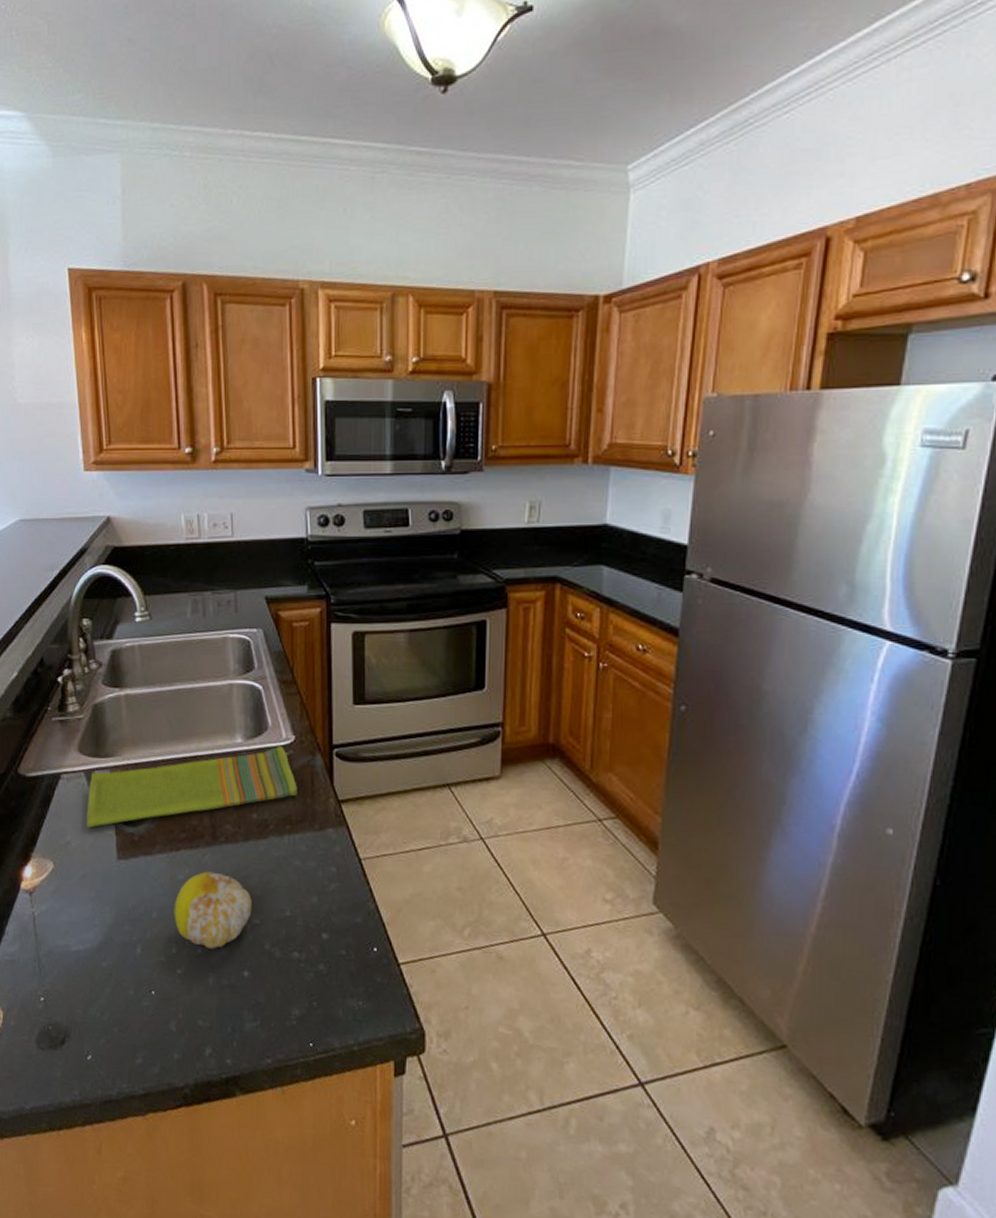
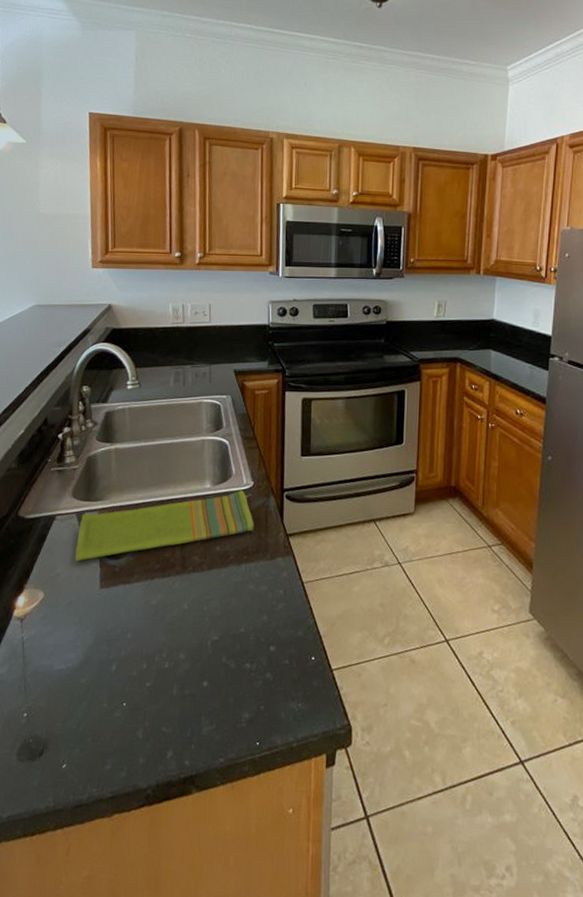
fruit: present [174,871,252,949] -> none [146,596,213,664]

